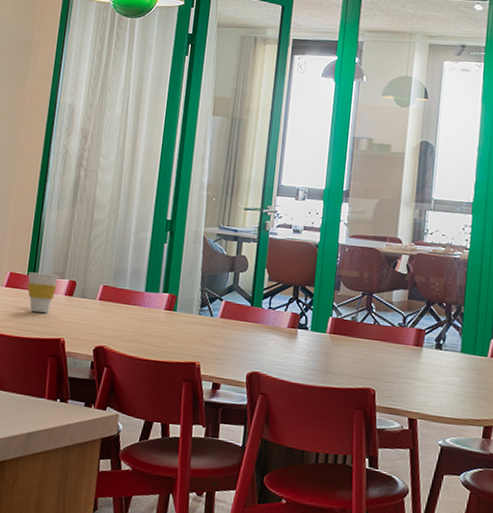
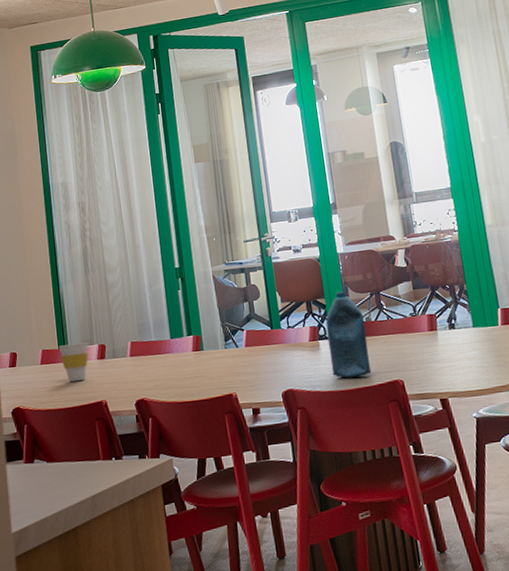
bottle: none [303,283,351,376] -> present [325,291,372,379]

